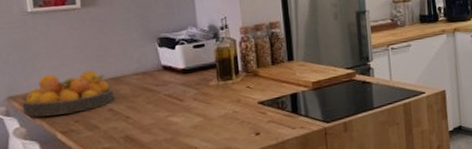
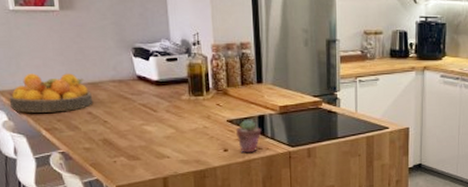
potted succulent: none [268,98,295,135] -> present [236,119,262,154]

